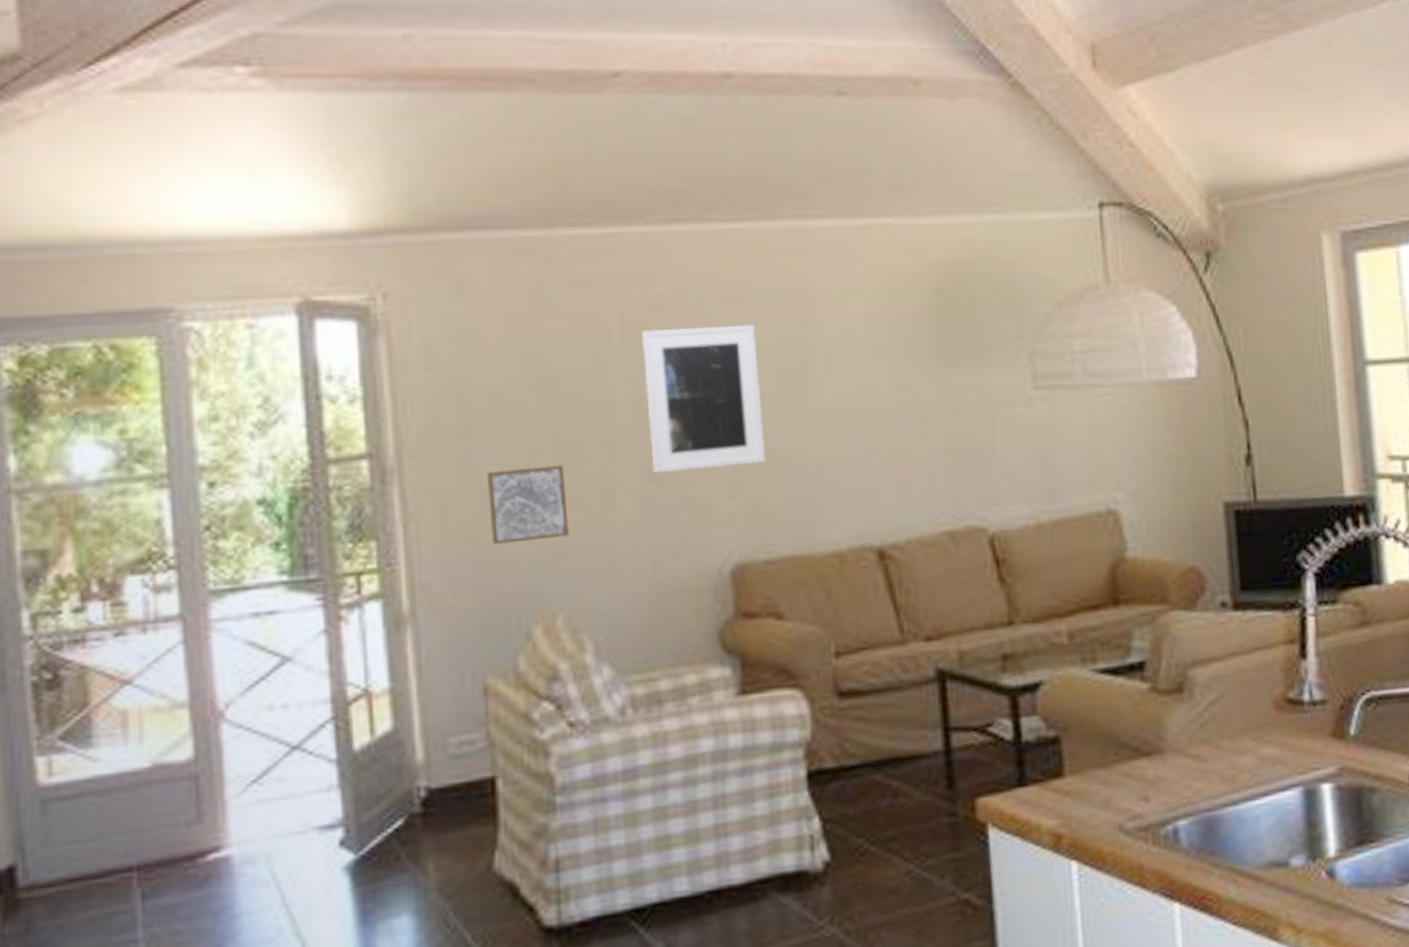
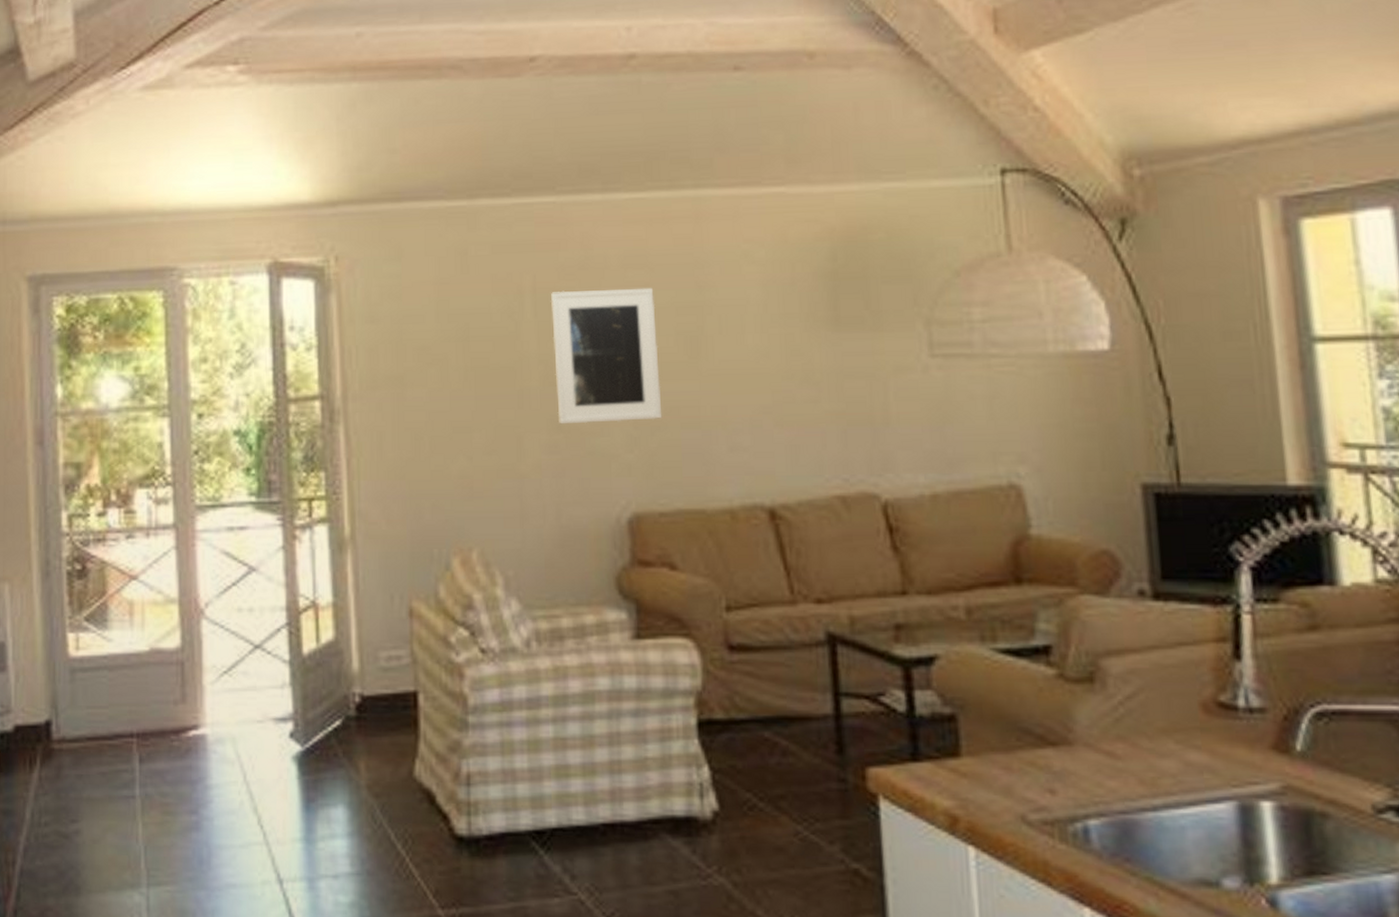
wall art: present [486,464,569,544] -> none [415,411,484,481]

